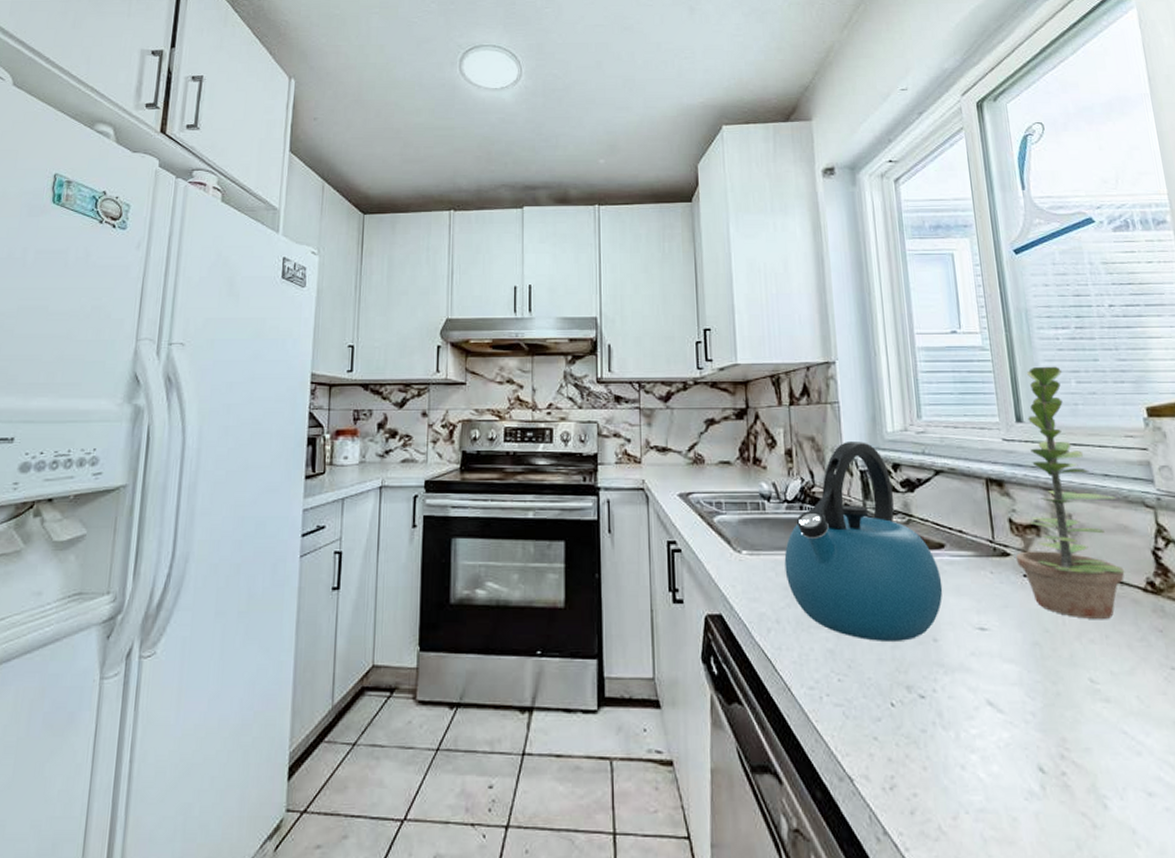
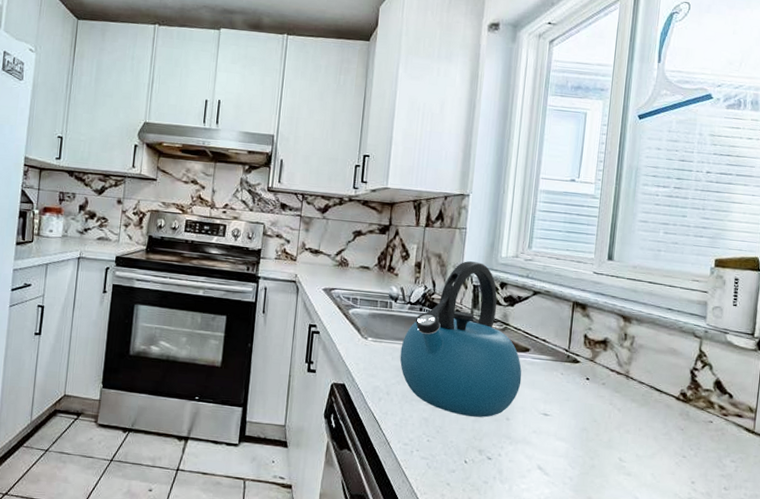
plant: present [1015,366,1125,620] -> none [583,216,674,417]

